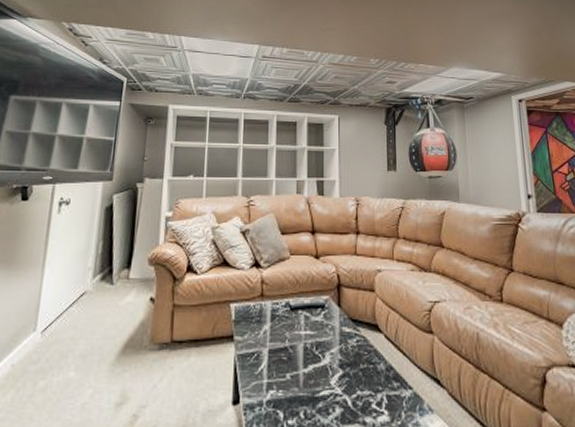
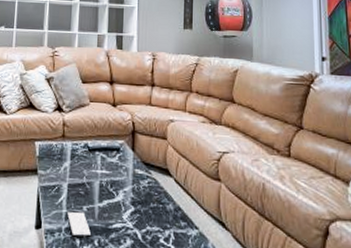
smartphone: none [267,379,297,410] -> present [66,210,92,238]

